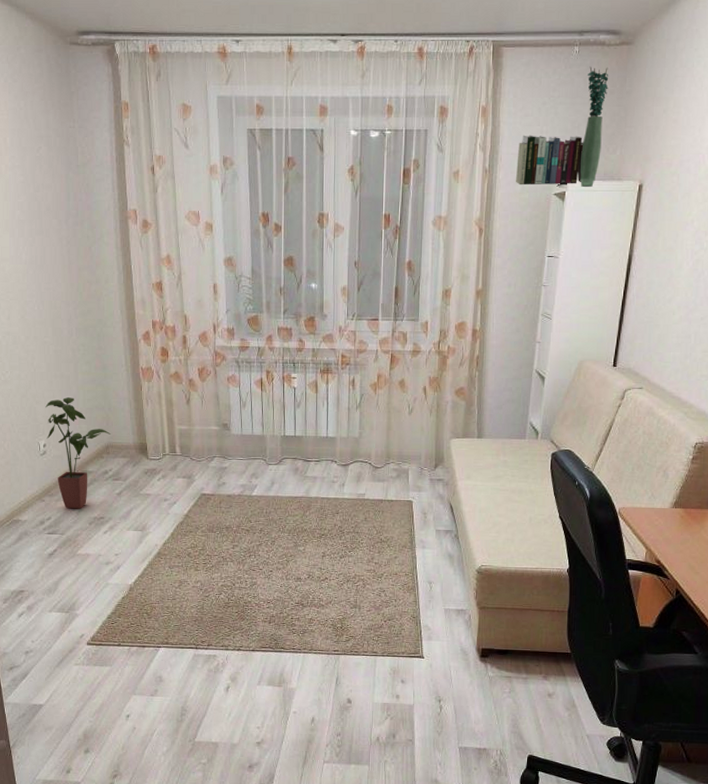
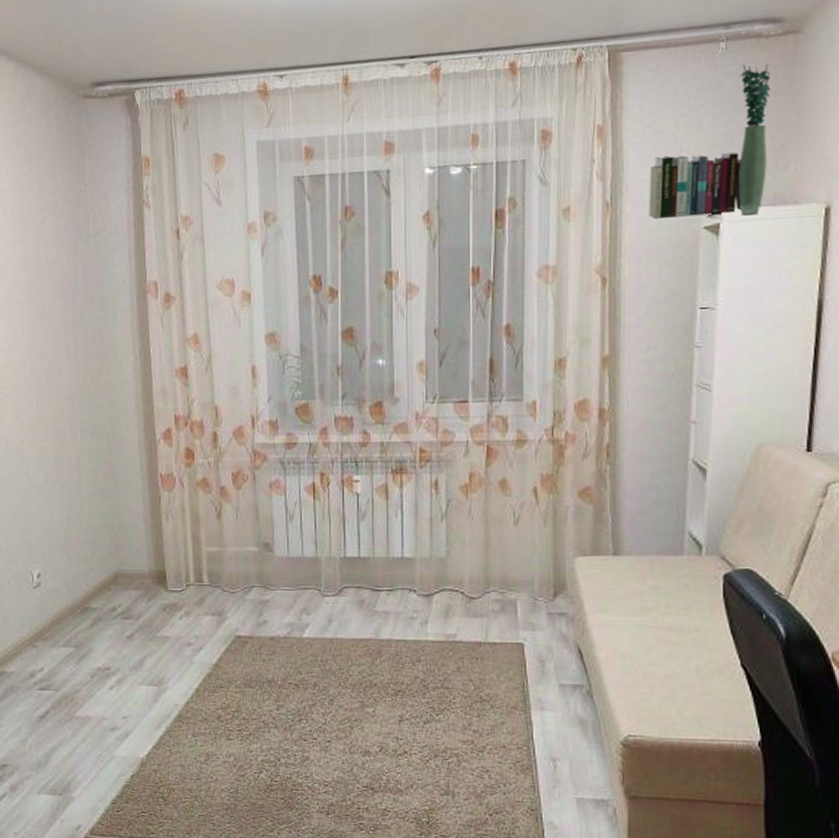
house plant: present [45,397,111,509] -> none [41,514,121,657]

